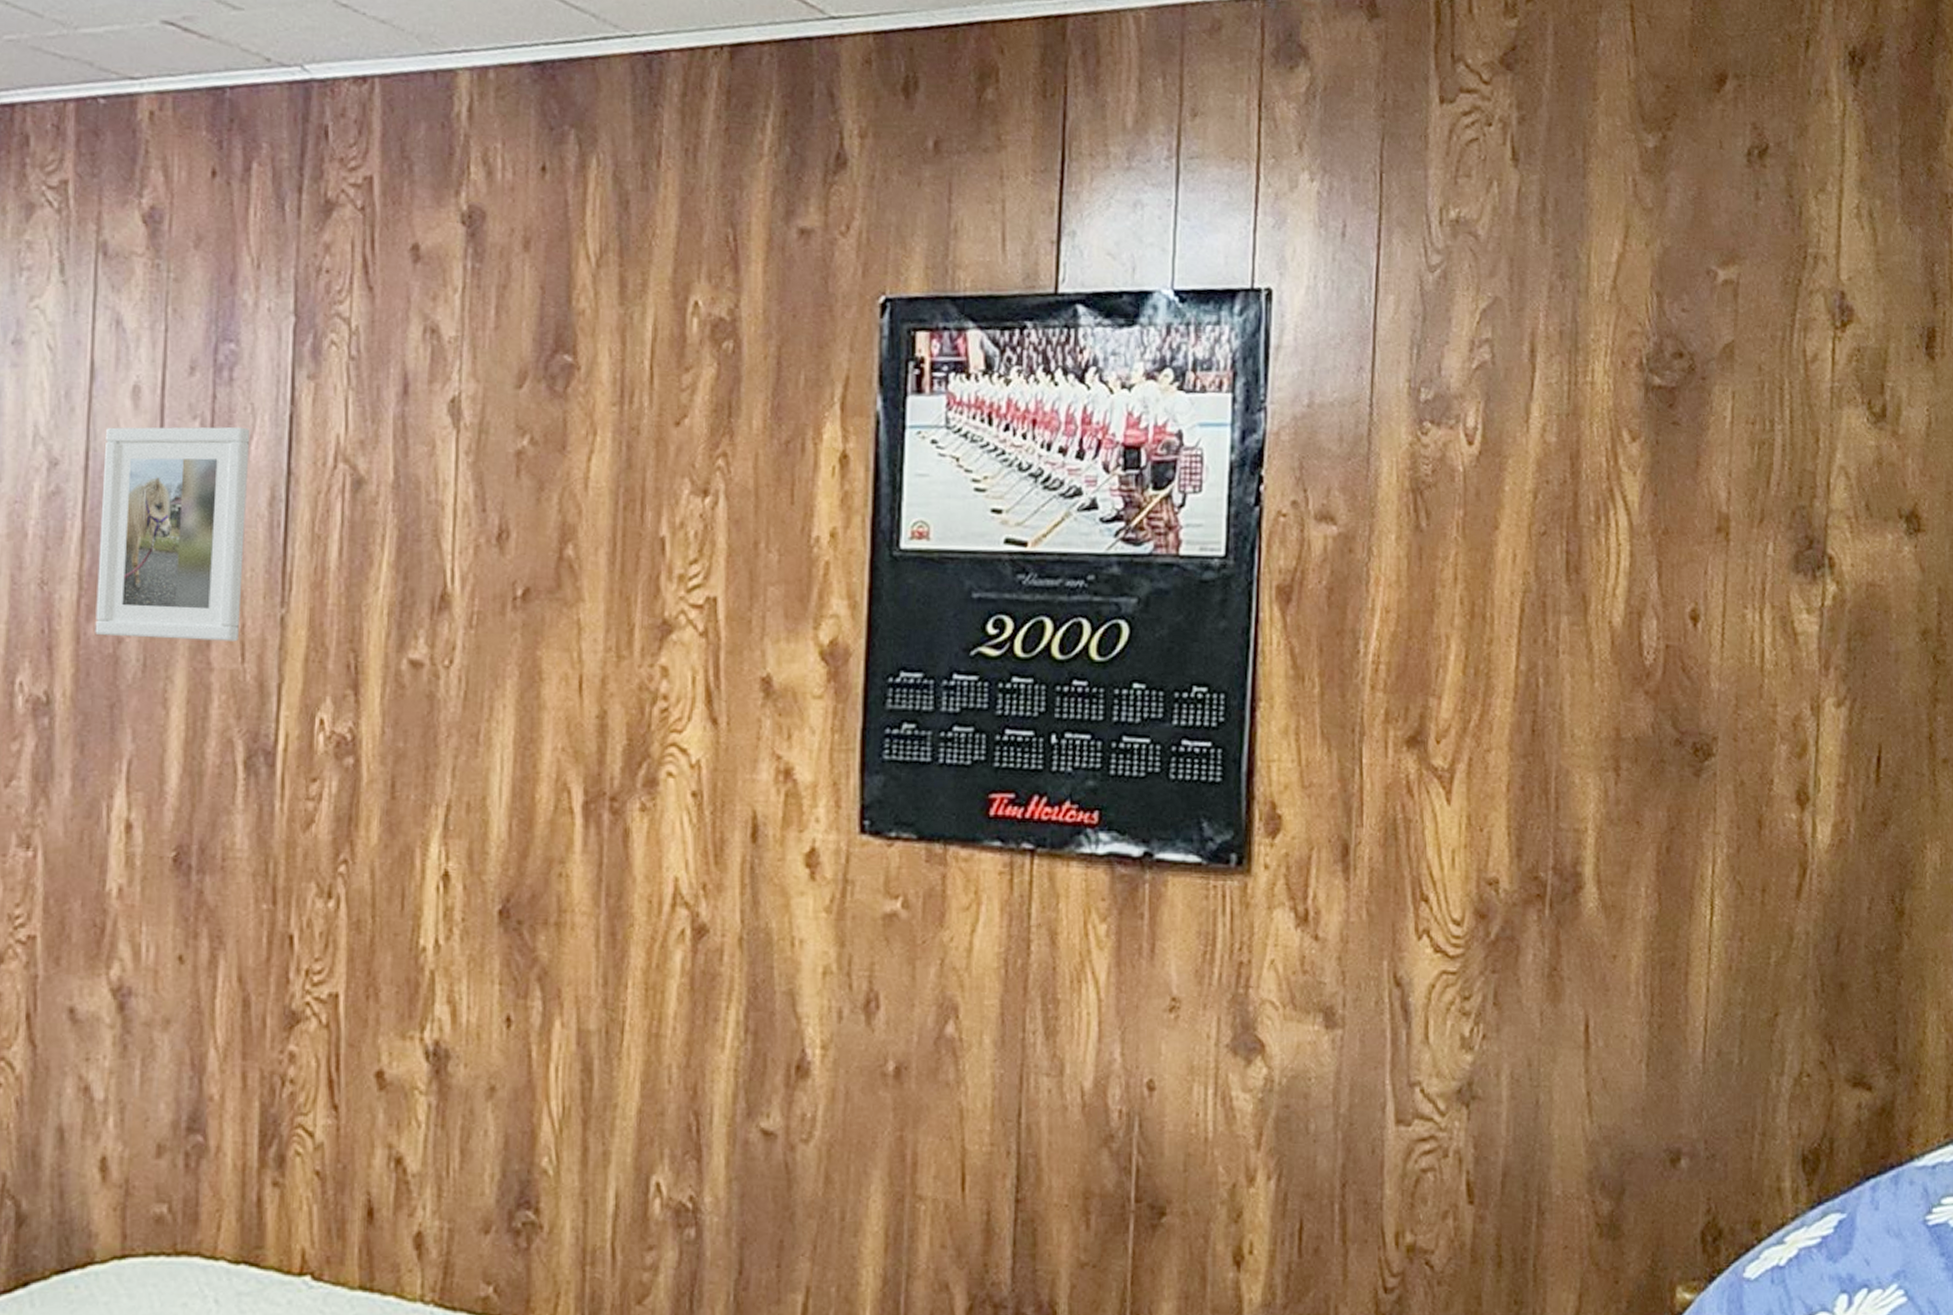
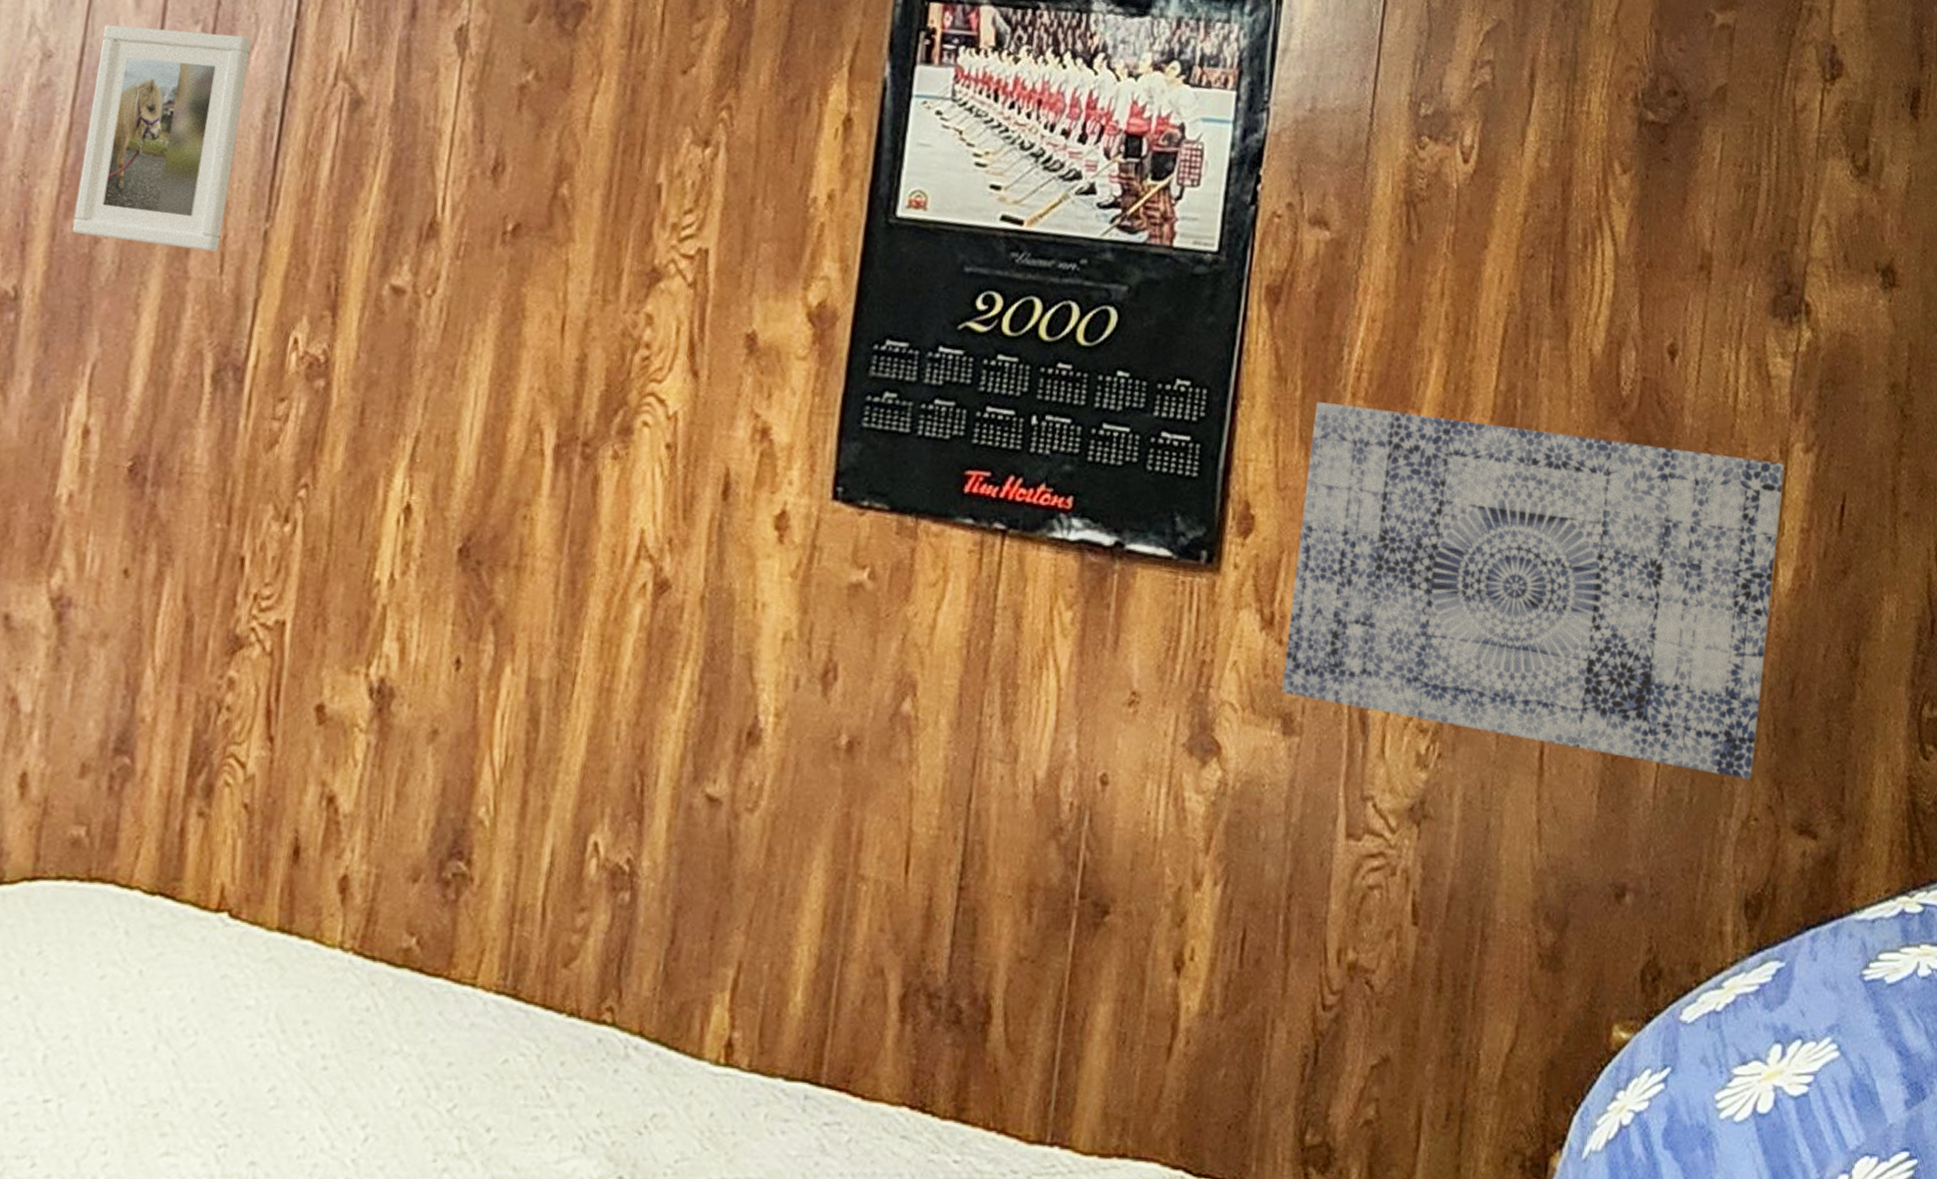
wall art: none [1321,697,1816,1037] -> present [1282,402,1784,780]

